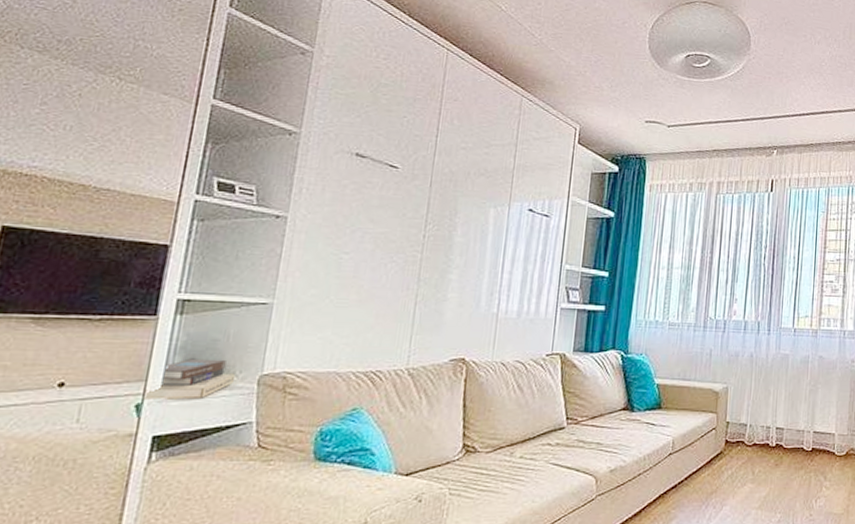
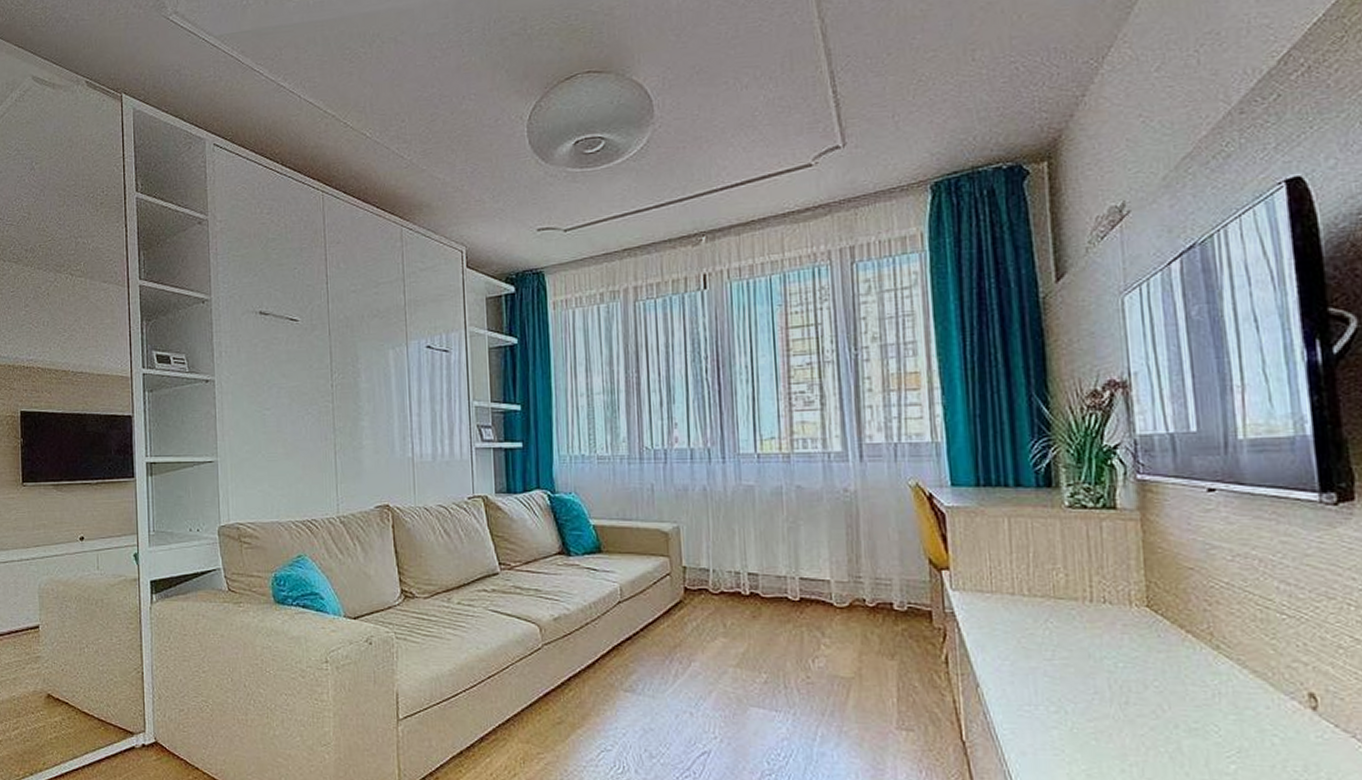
books: present [142,358,236,400] -> none [137,513,201,550]

